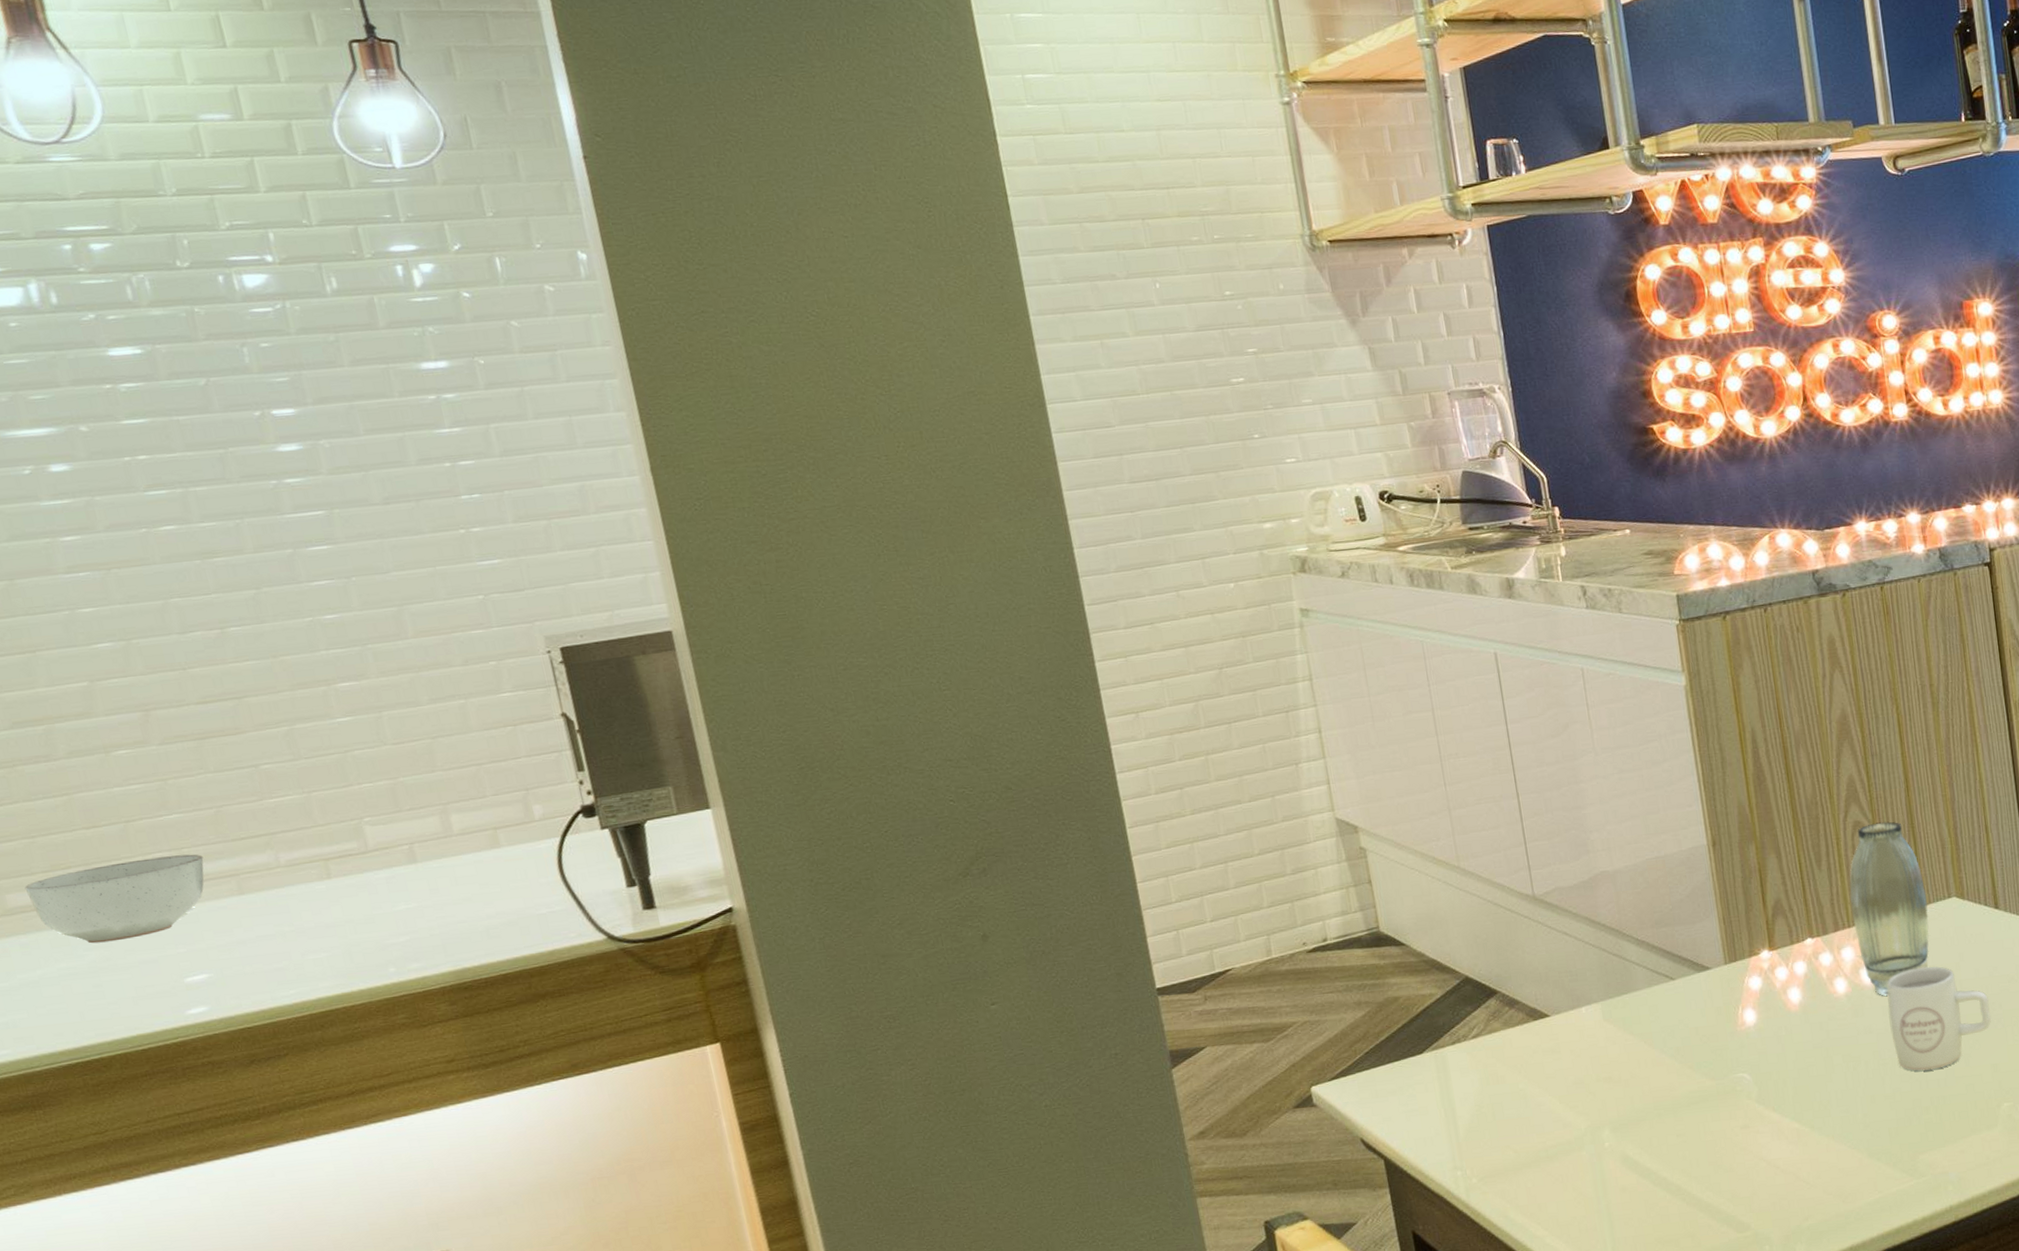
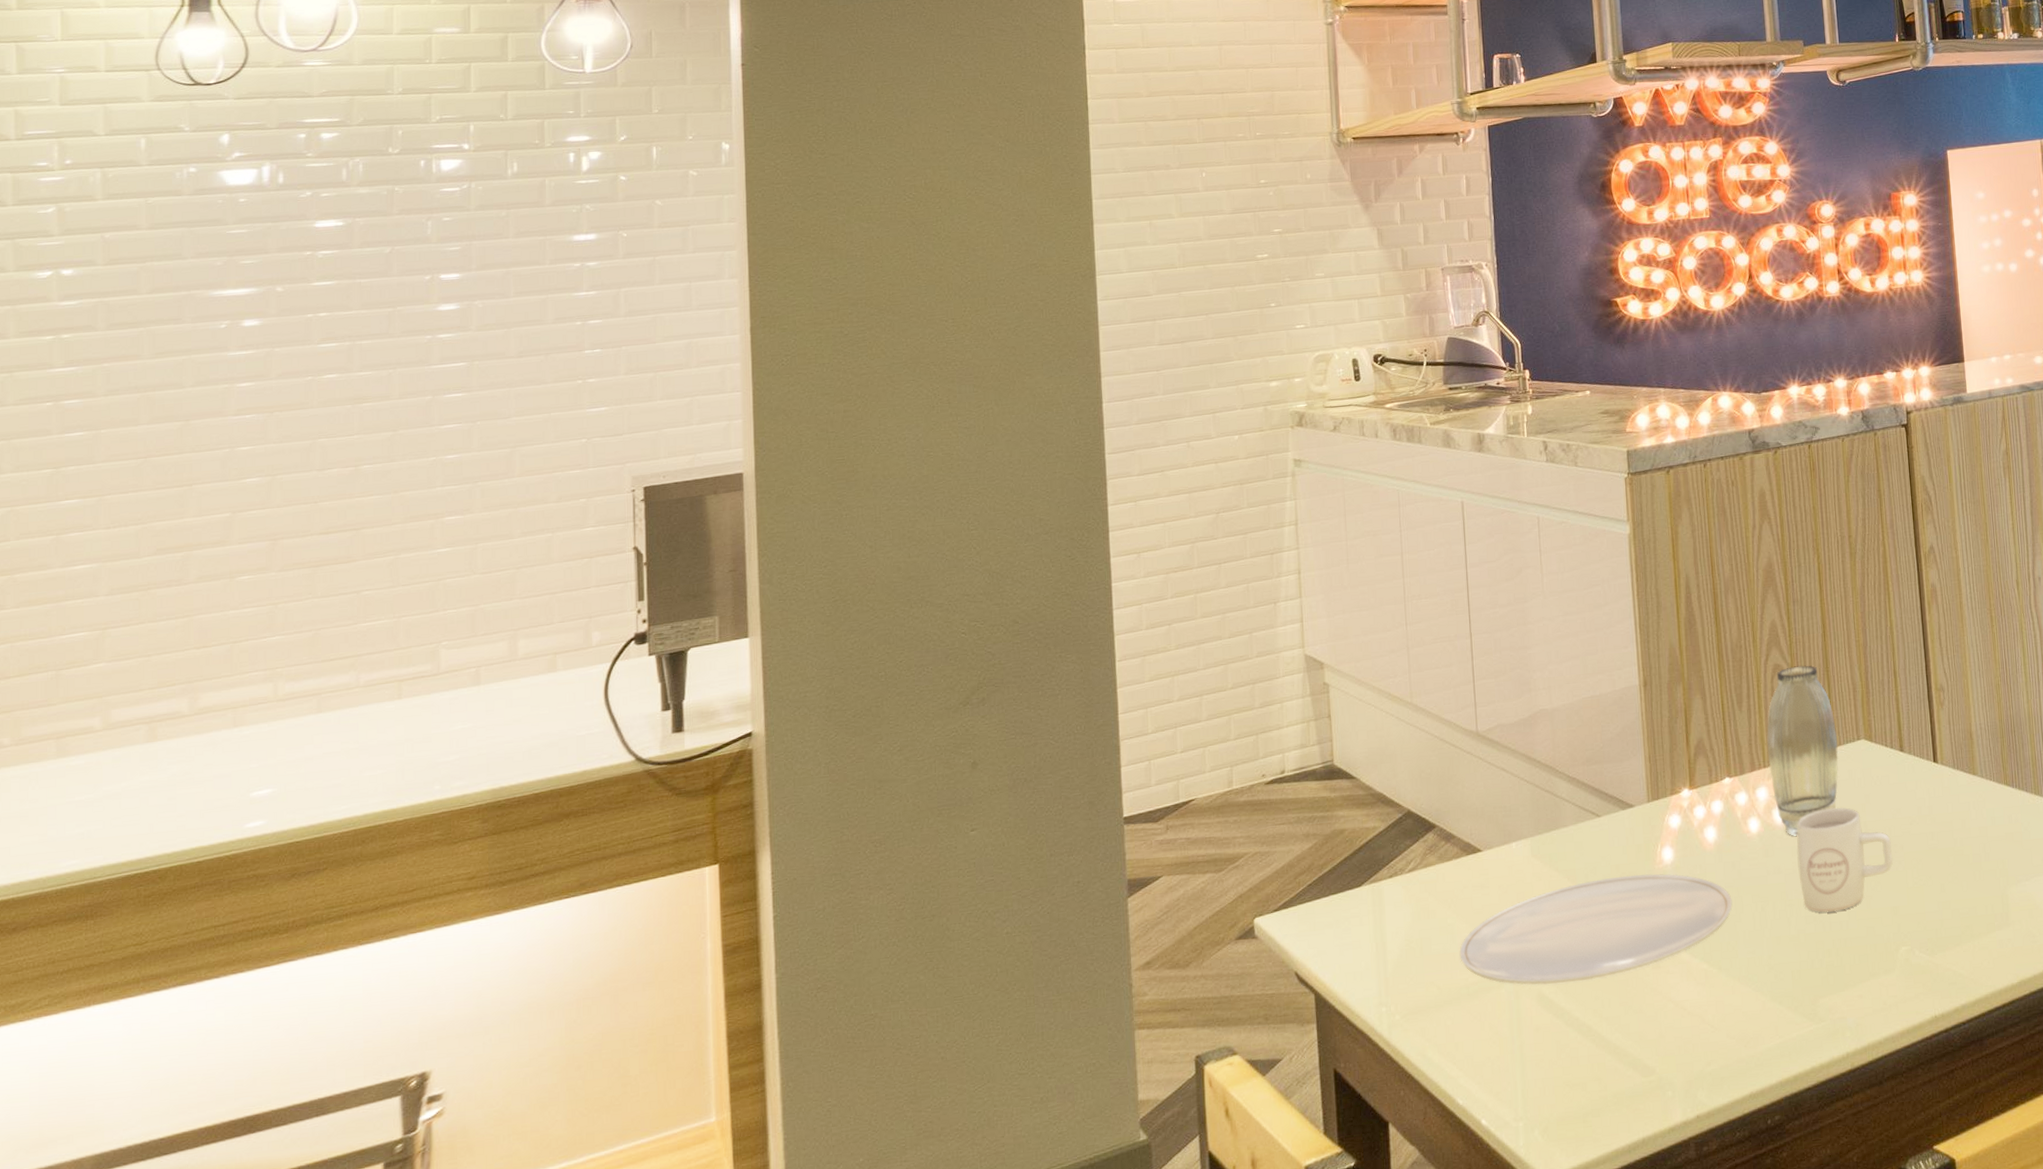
bowl: present [24,854,205,944] -> none [130,673,293,758]
plate: none [1534,1035,1822,1147] -> present [1459,874,1733,985]

